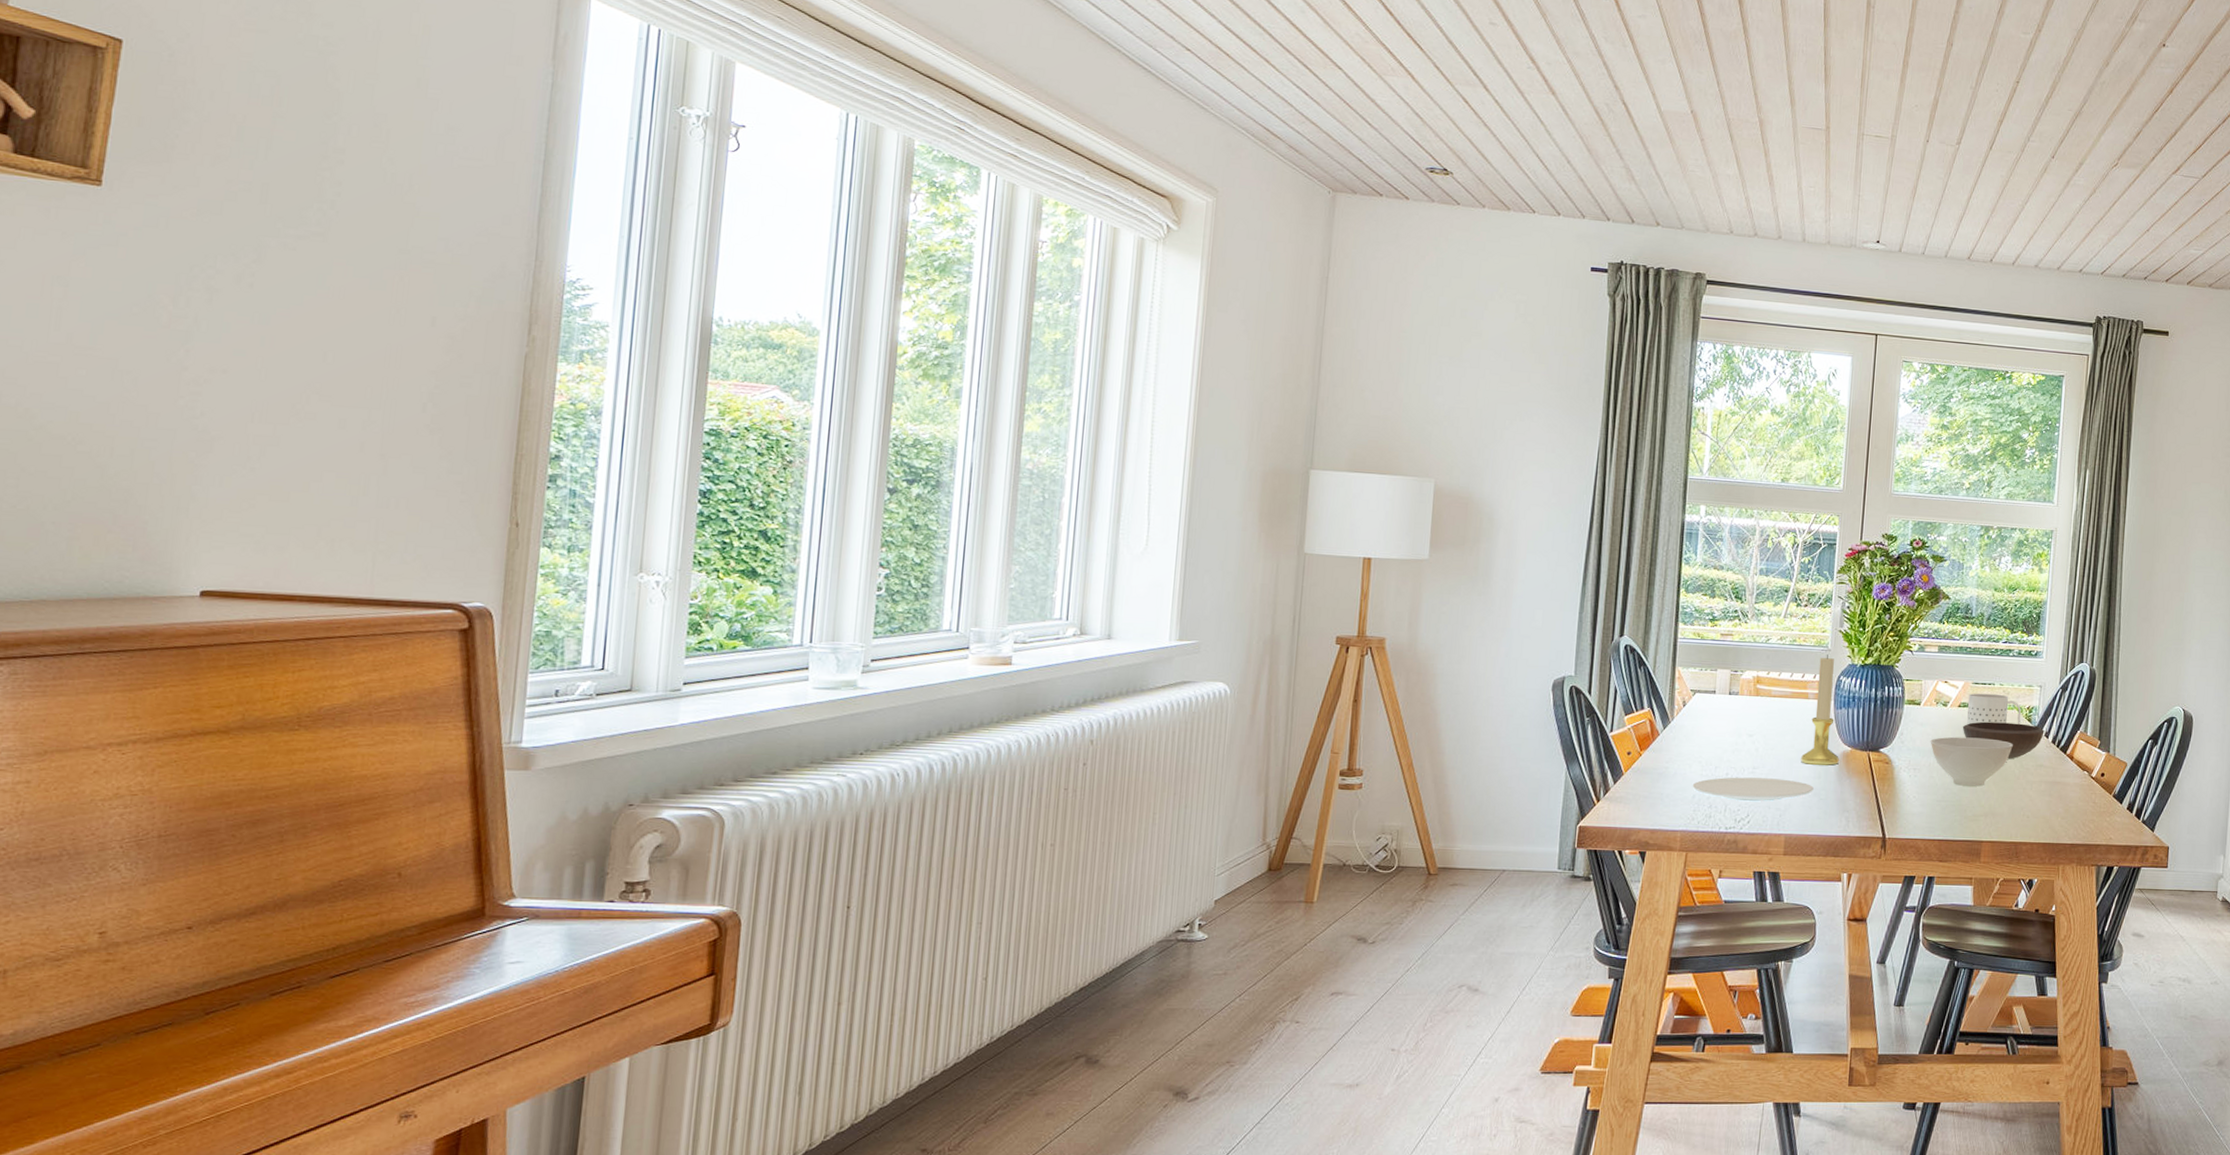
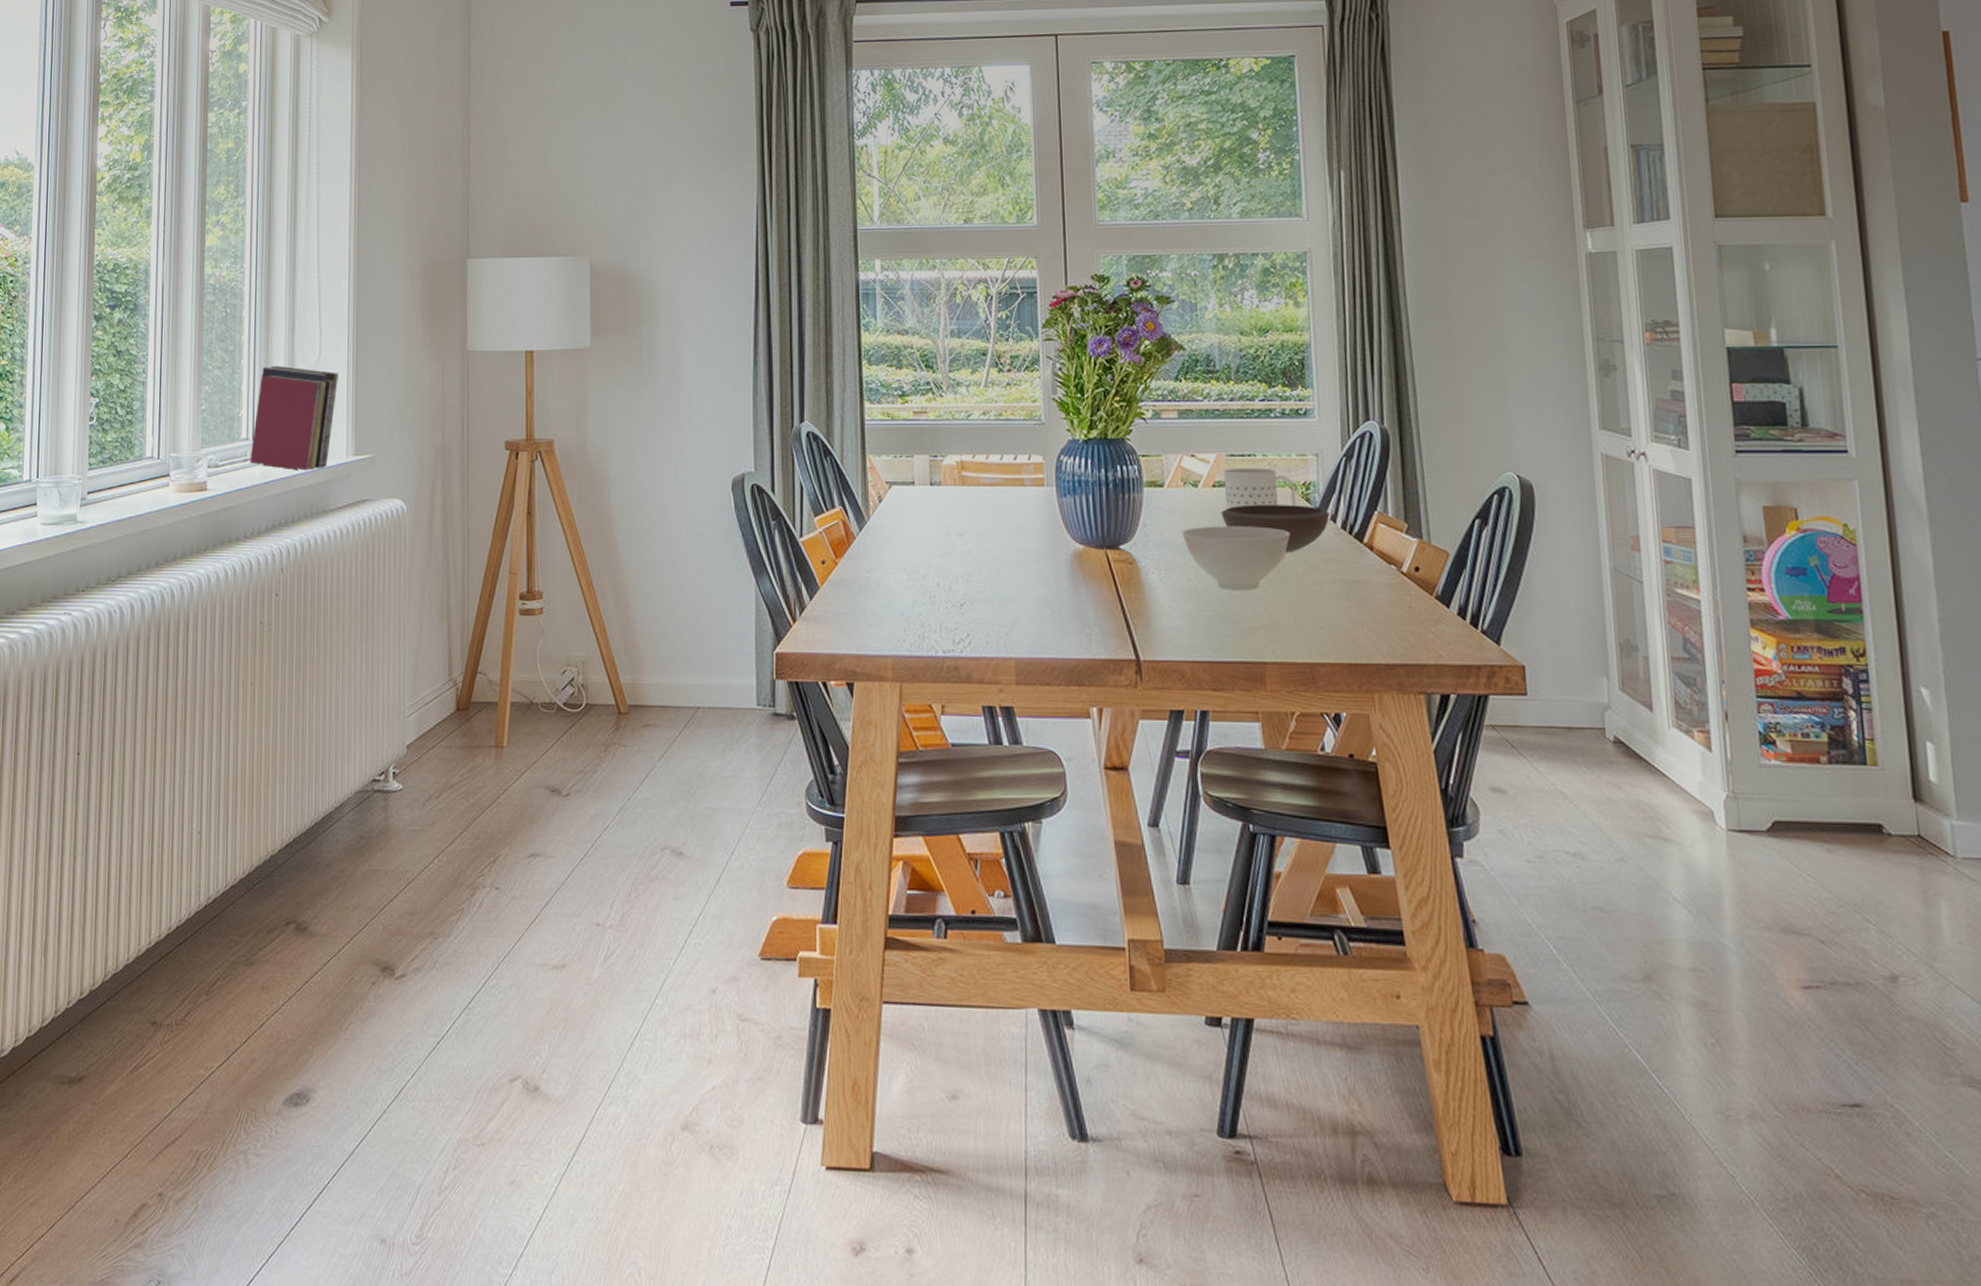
books: none [1062,551,1166,652] -> present [250,365,338,471]
plate: present [1692,777,1814,801] -> none [899,587,1044,617]
candle holder: present [1801,655,1839,766] -> none [1024,429,1071,569]

